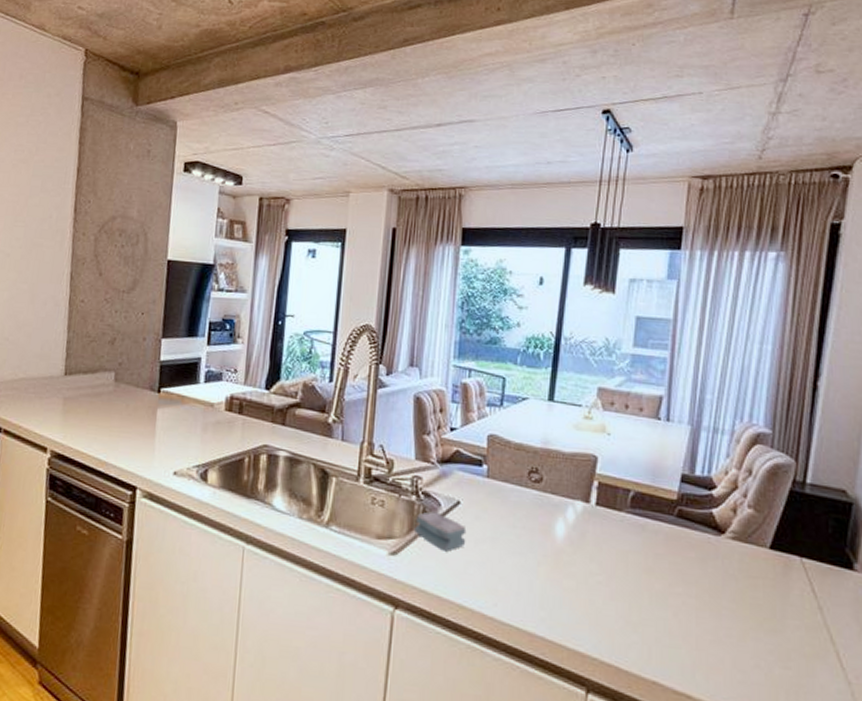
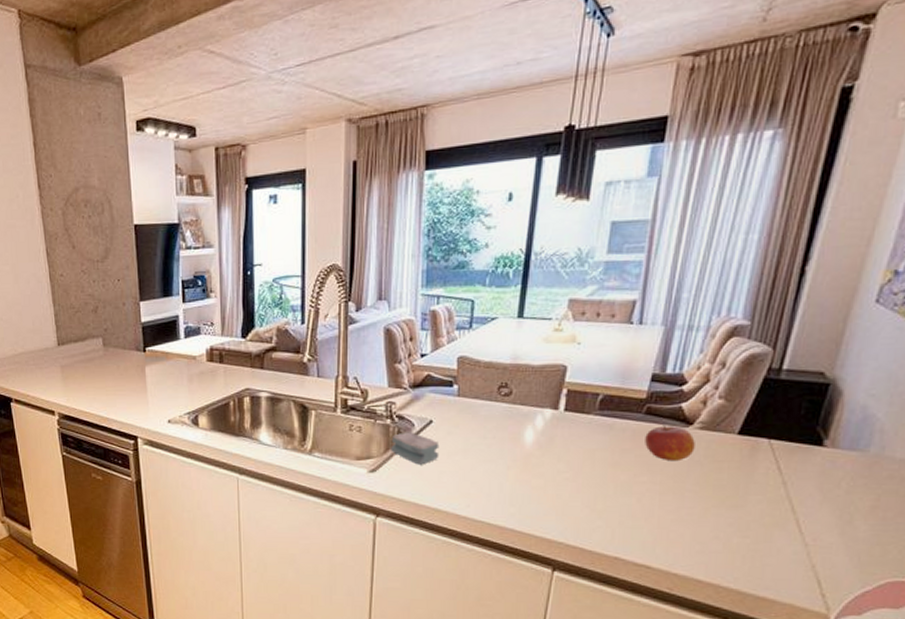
apple: none [678,530,728,573] -> present [645,425,695,462]

